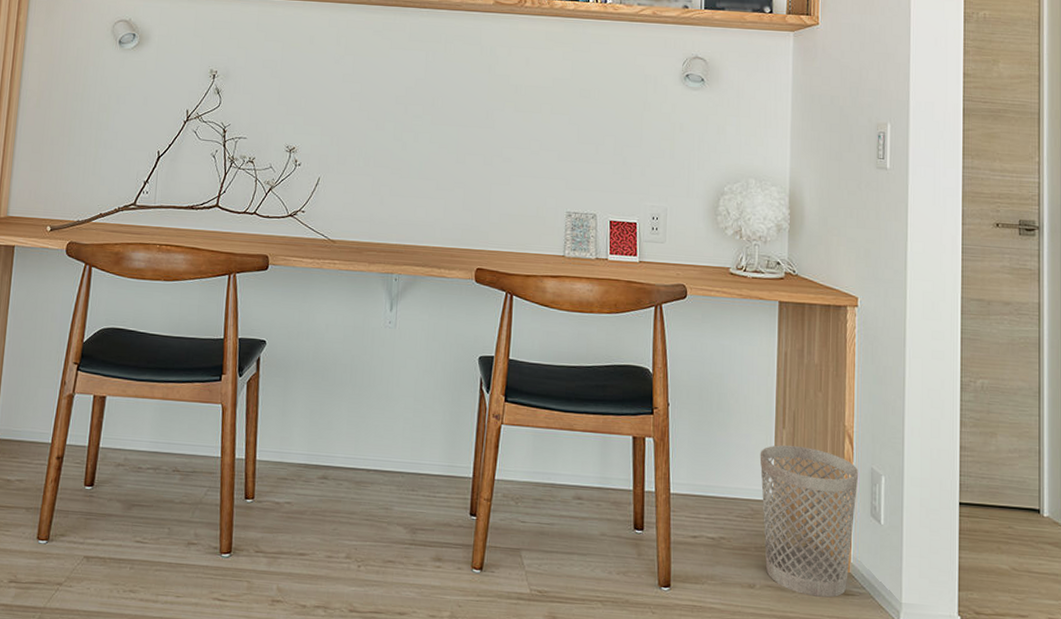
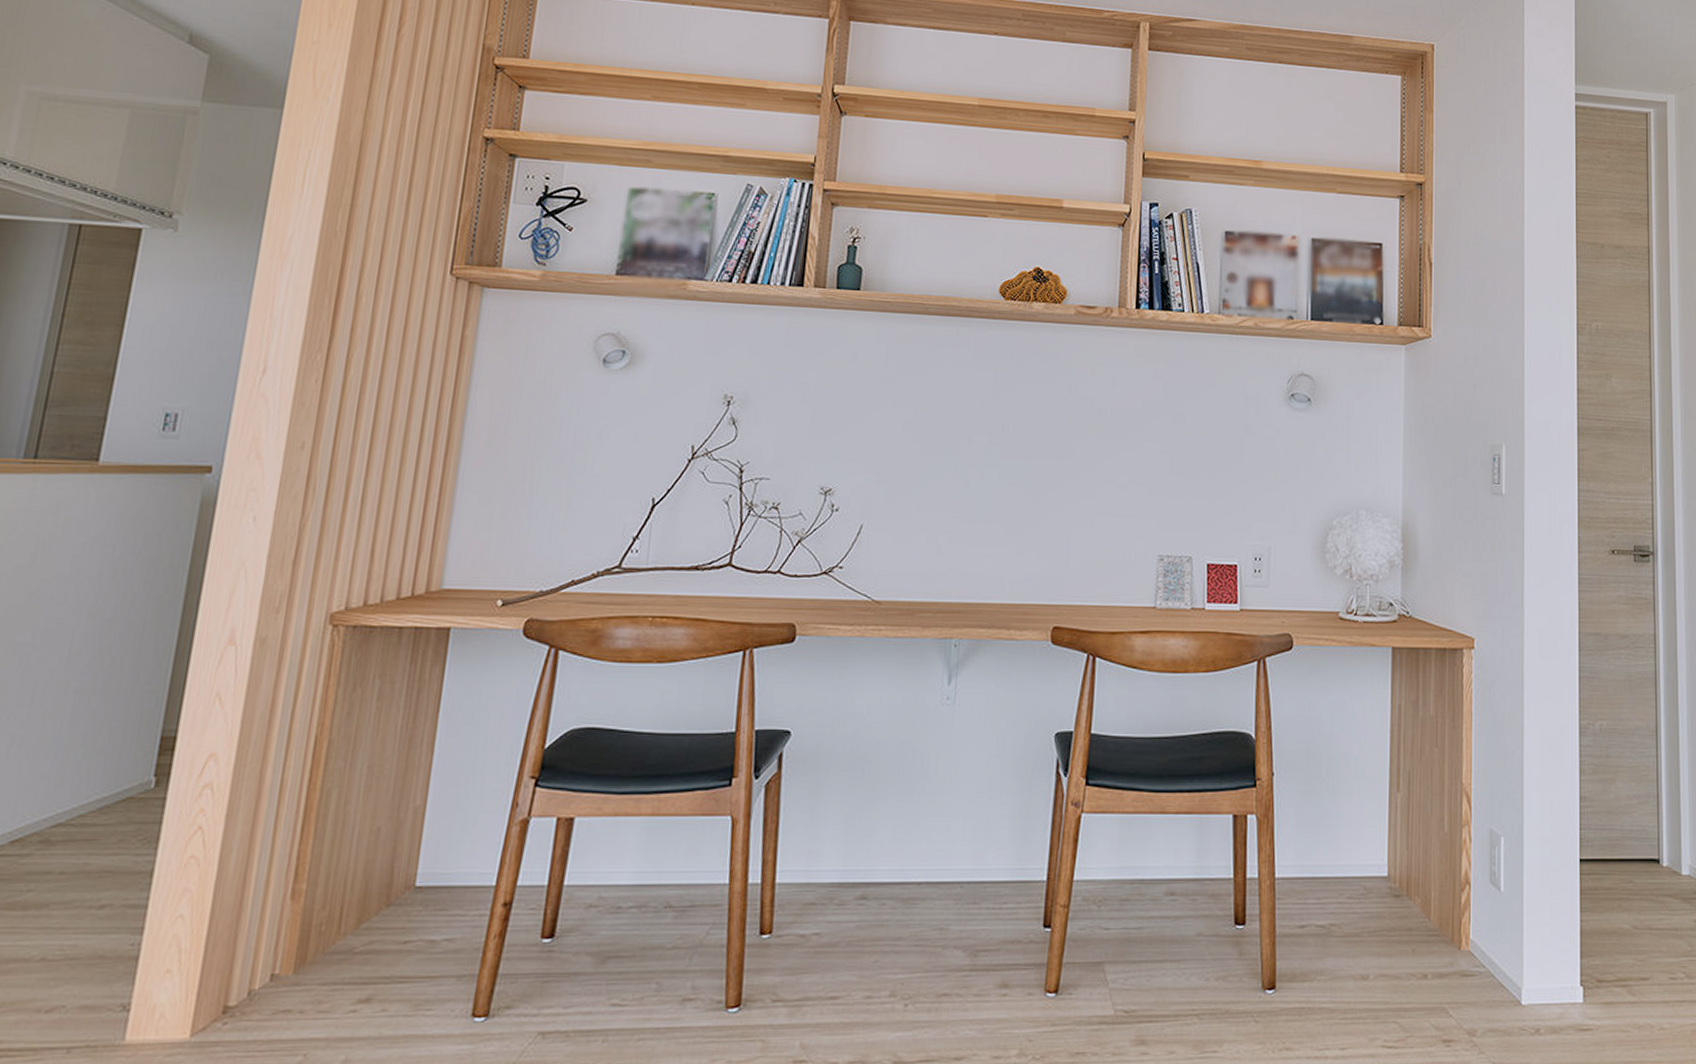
wastebasket: present [759,445,859,598] -> none [1372,810,1477,982]

